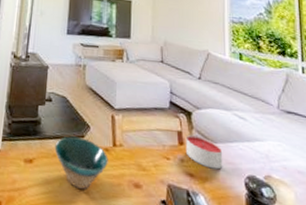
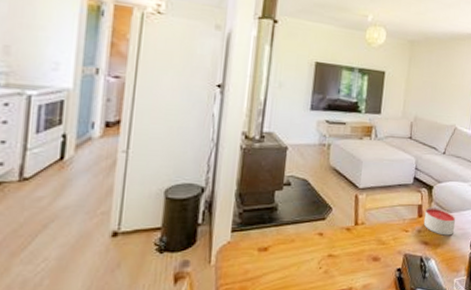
bowl: present [54,136,108,189] -> none [292,220,349,269]

